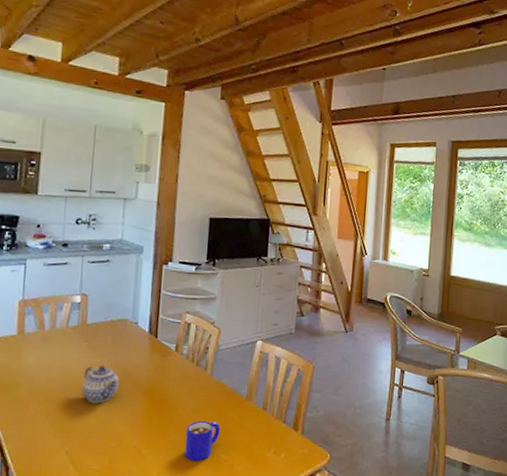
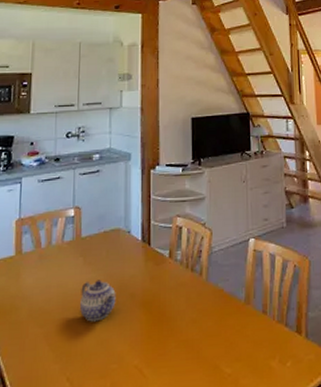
mug: present [184,420,221,461] -> none [187,330,222,378]

